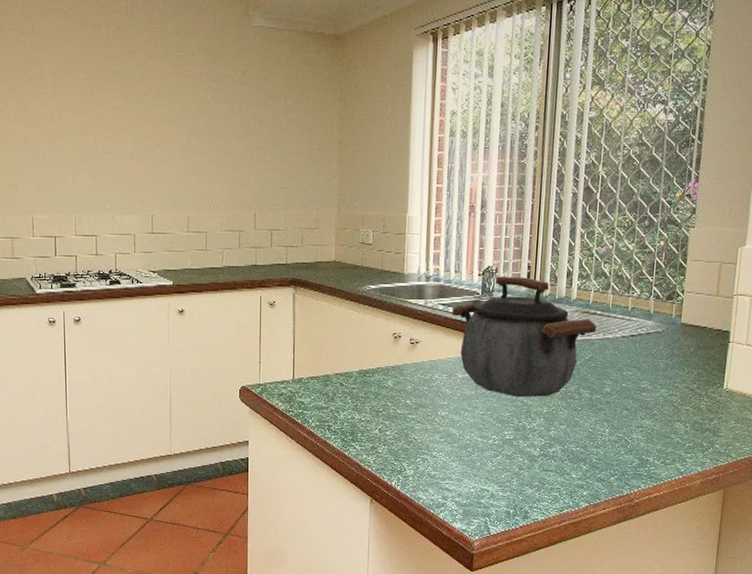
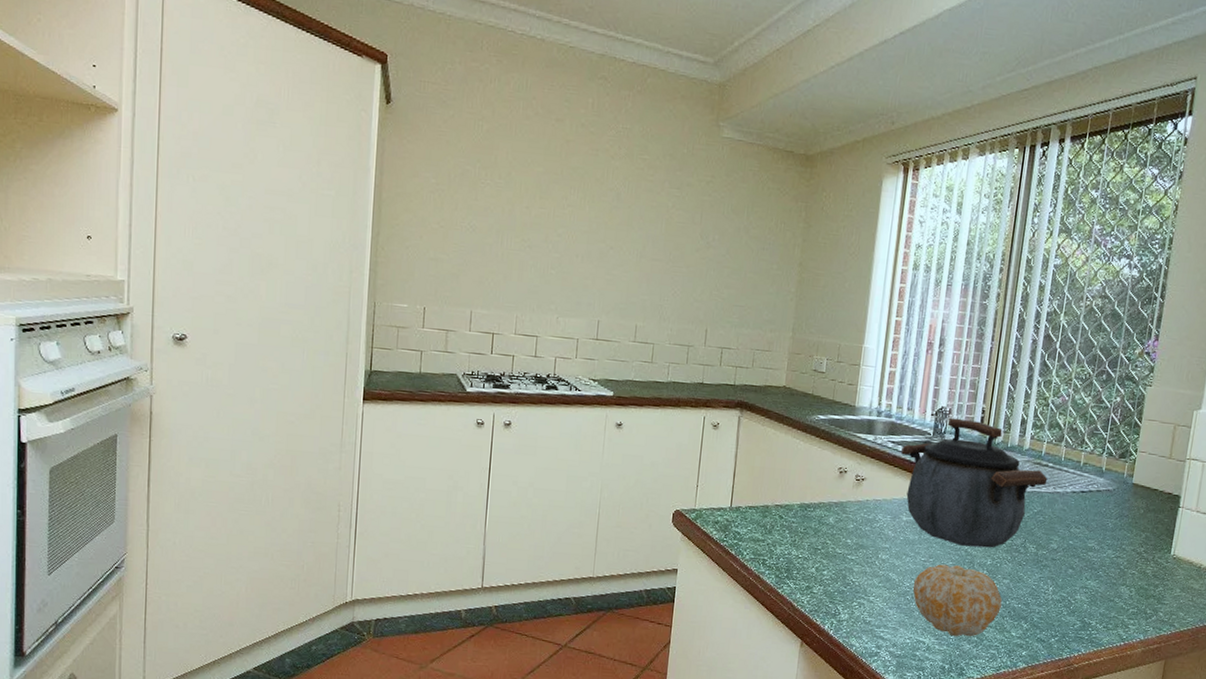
fruit: none [473,416,560,483] -> present [913,564,1002,637]

